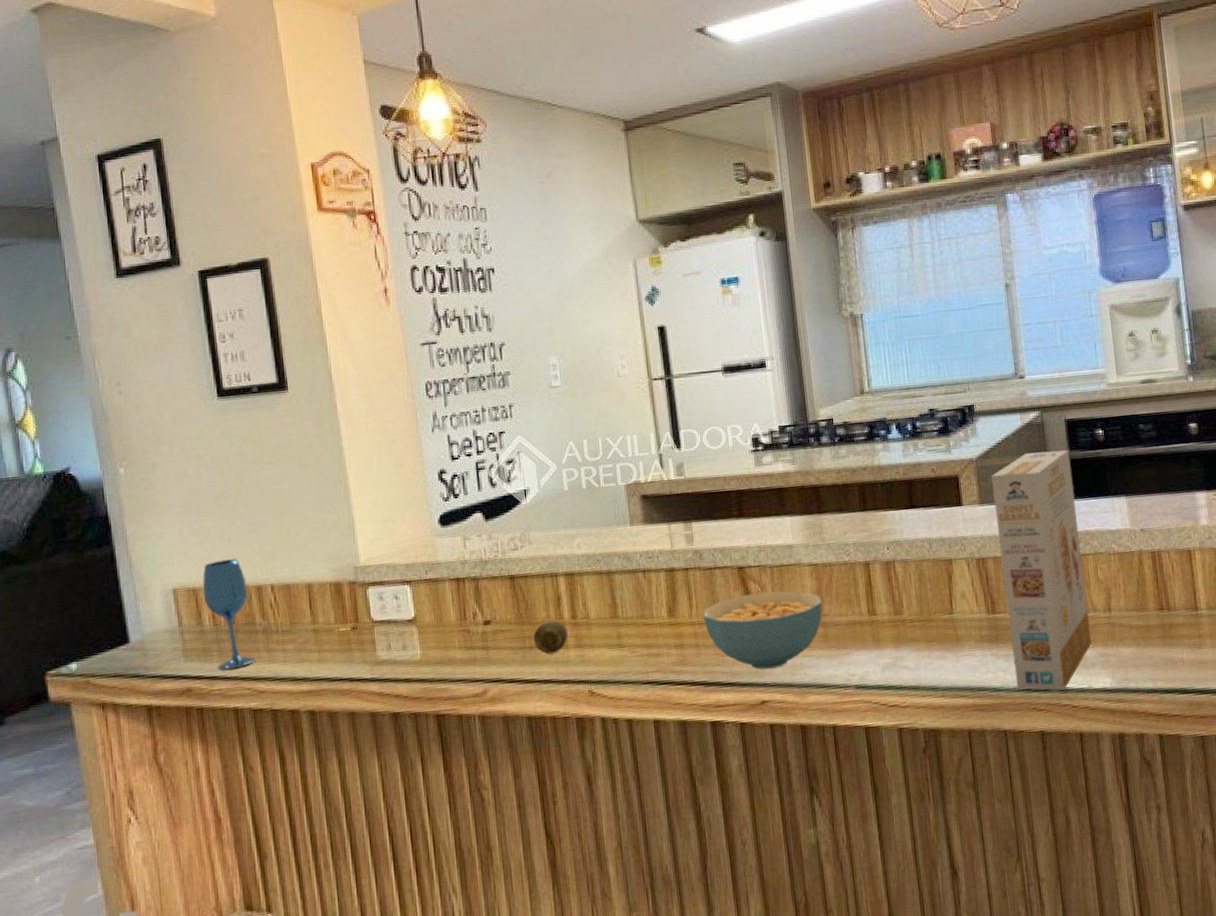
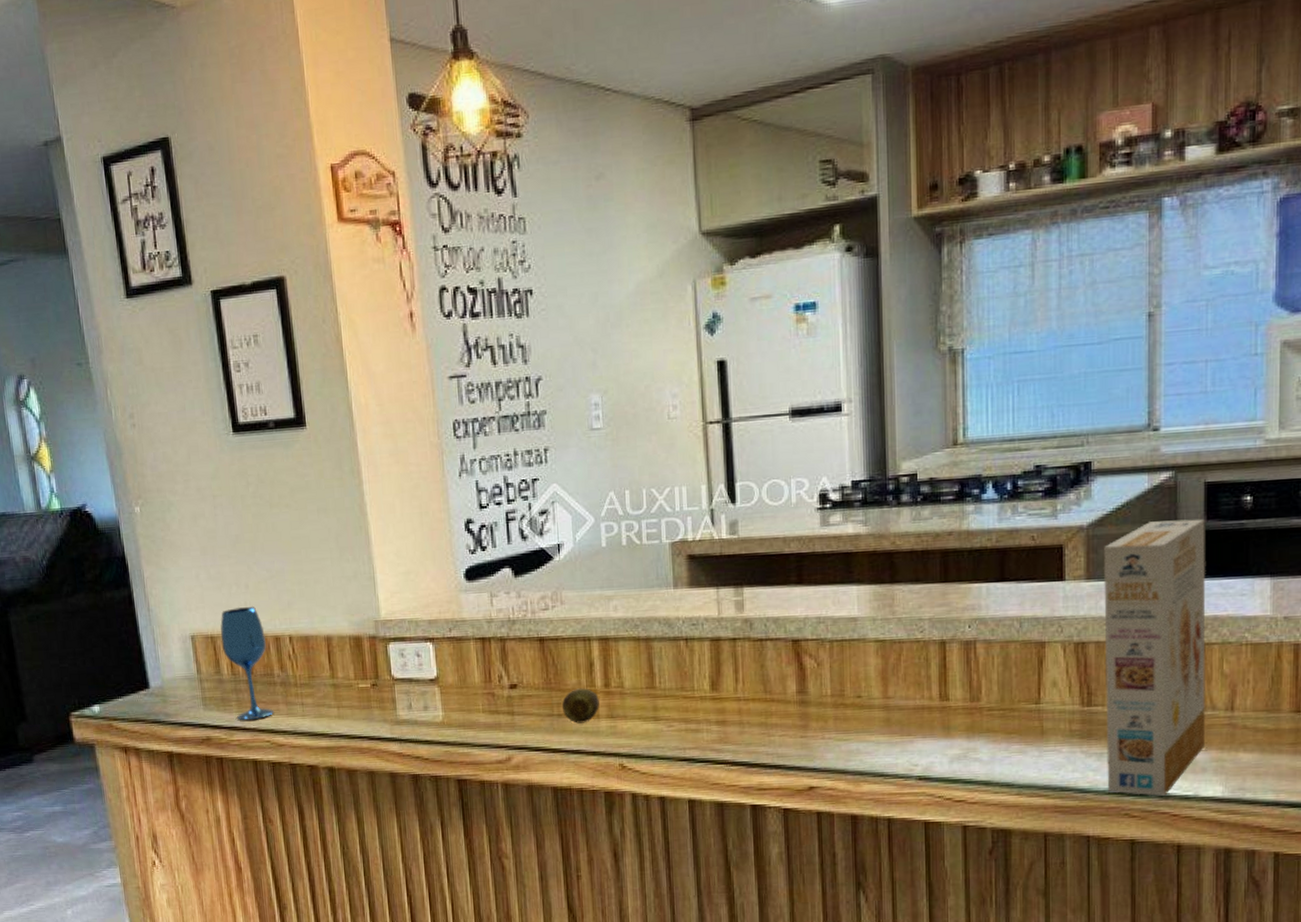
cereal bowl: present [703,591,823,670] -> none [750,668,886,753]

